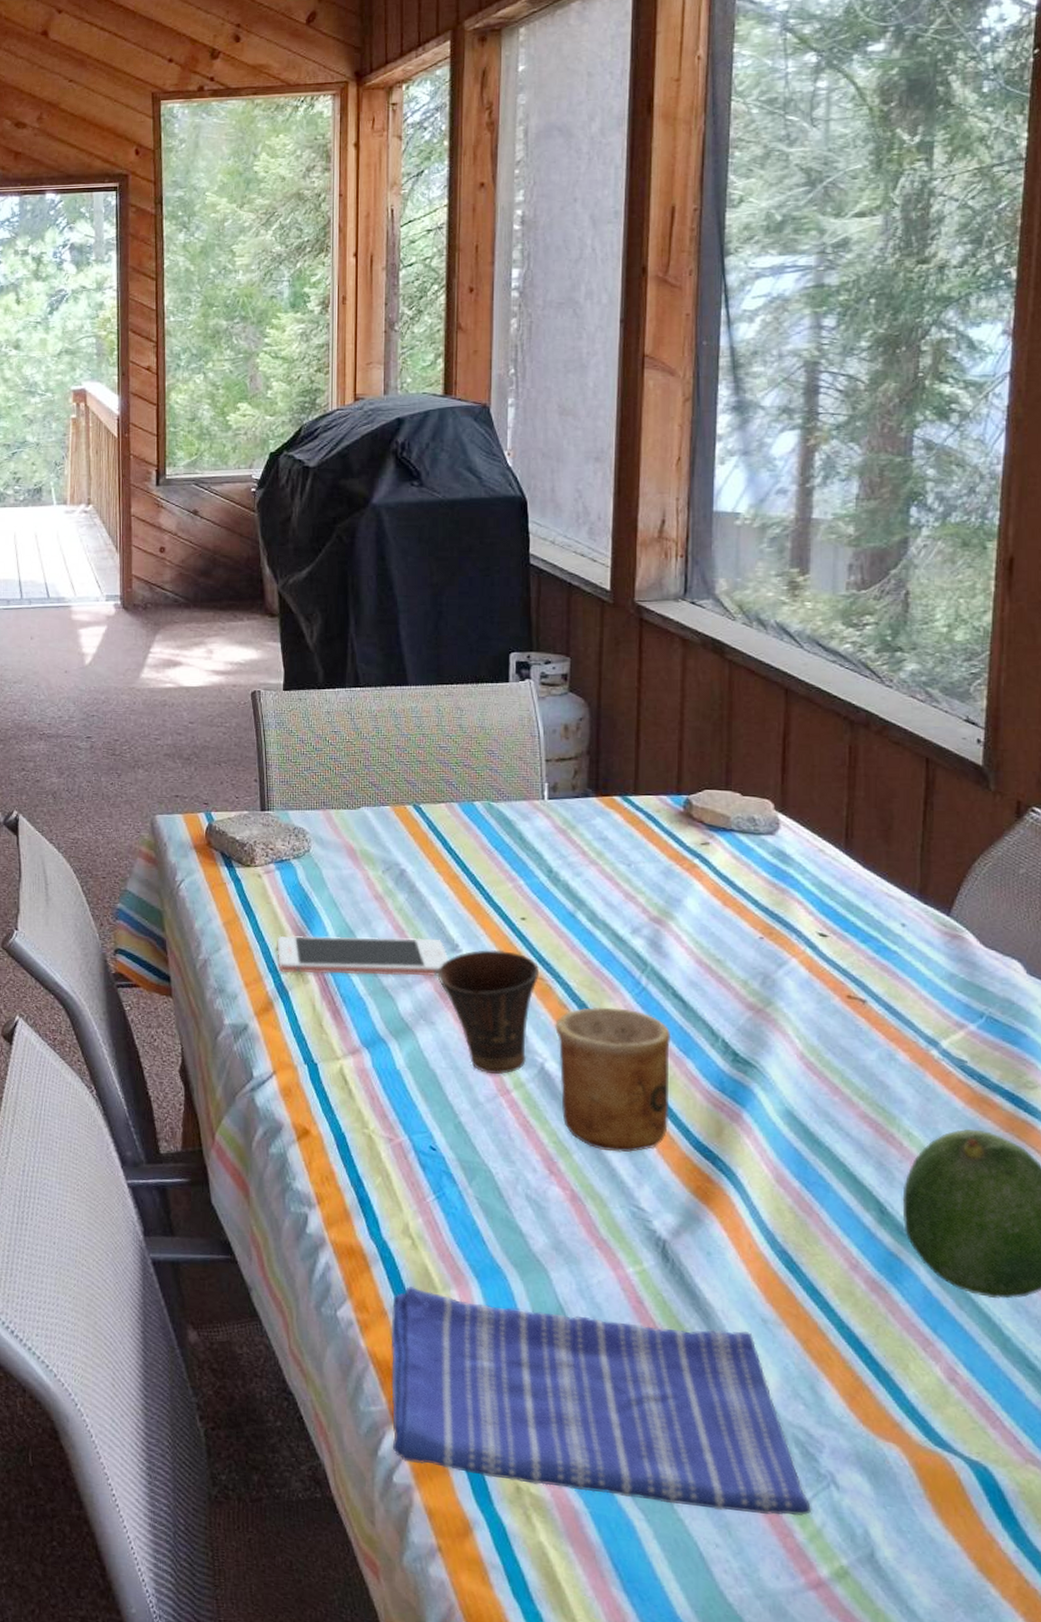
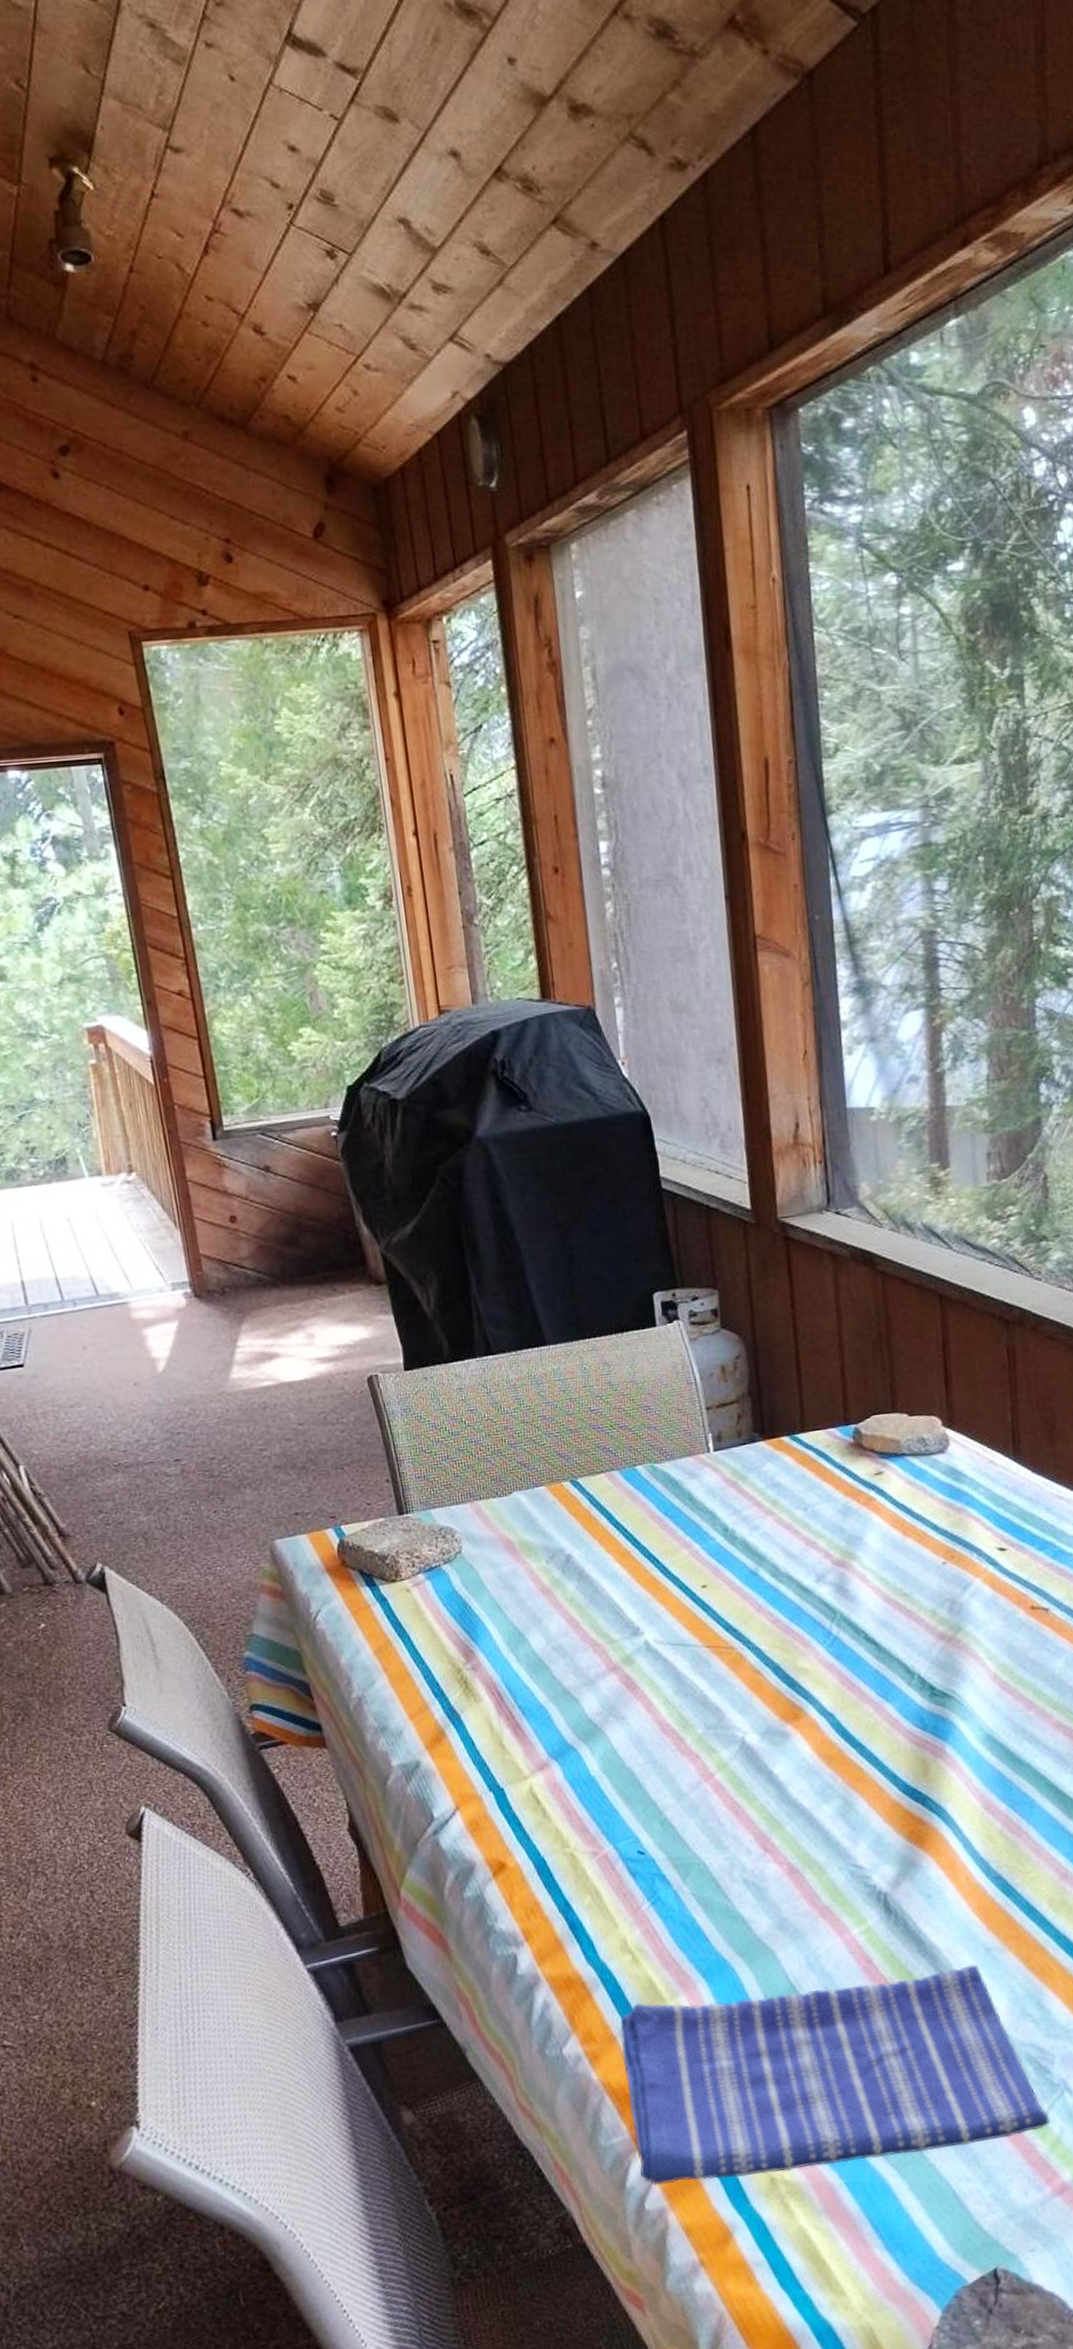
cell phone: present [277,935,449,977] -> none [438,1626,631,1696]
cup: present [437,950,539,1075] -> none [621,1624,728,1761]
cup: present [554,1007,670,1153] -> none [749,1662,876,1815]

